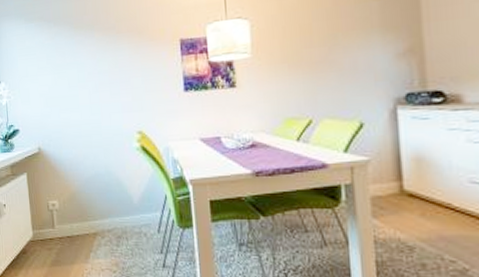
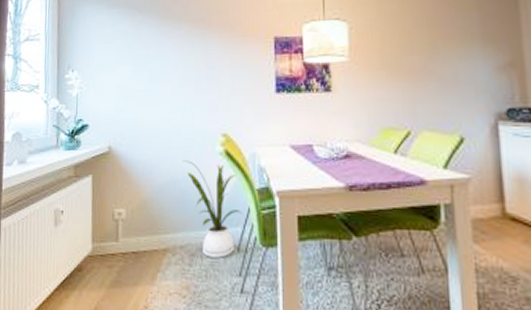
house plant: none [104,156,160,239] -> present [182,160,242,258]

